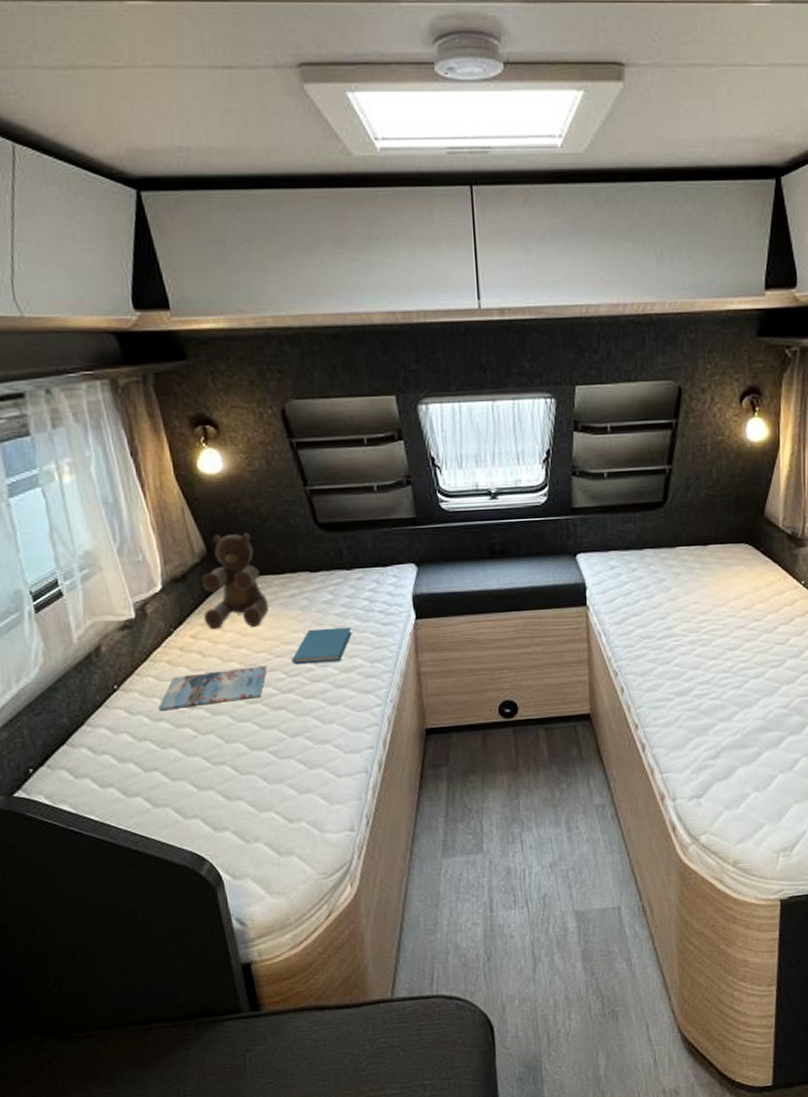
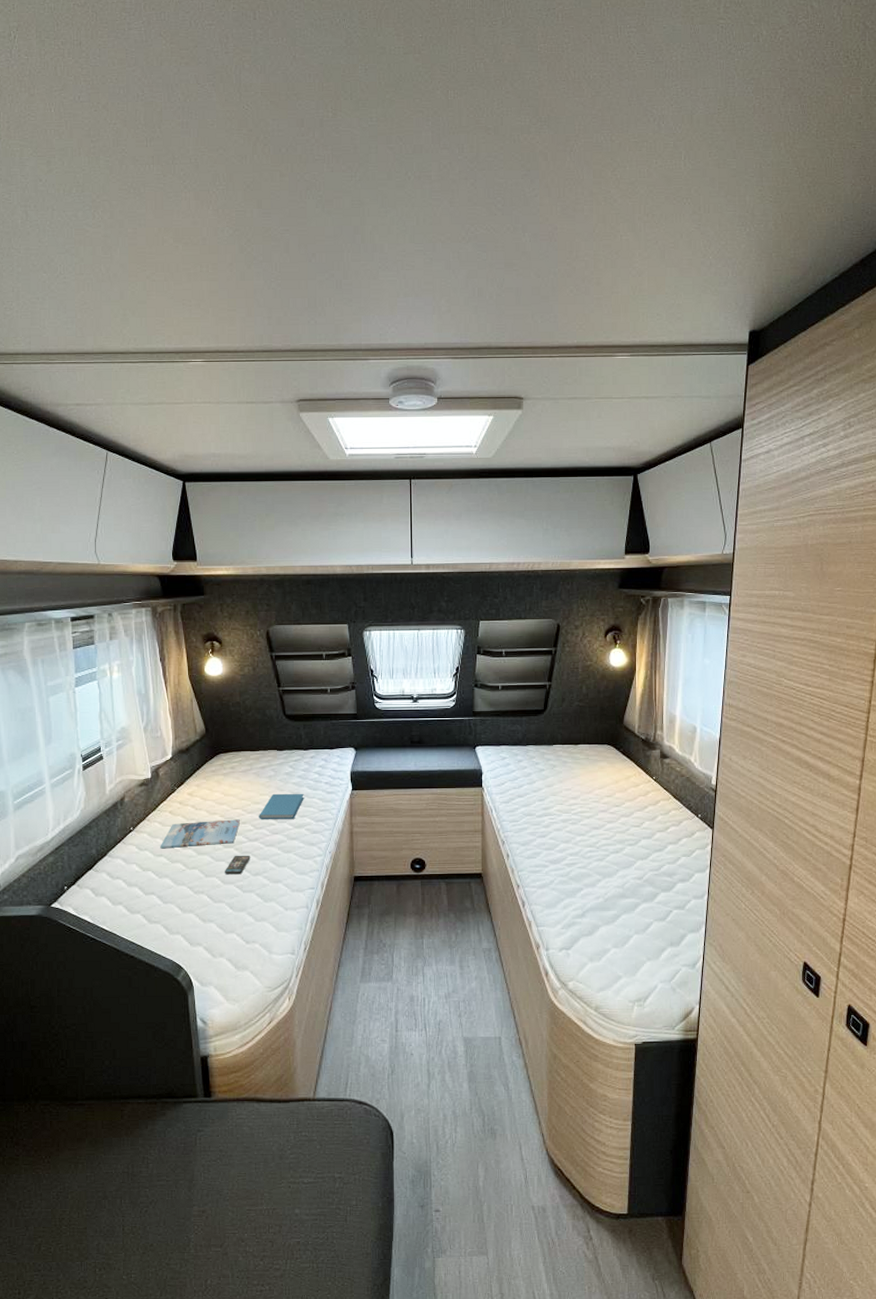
teddy bear: present [202,532,269,630] -> none [198,719,246,790]
smartphone: none [251,711,285,737] -> present [225,855,250,874]

